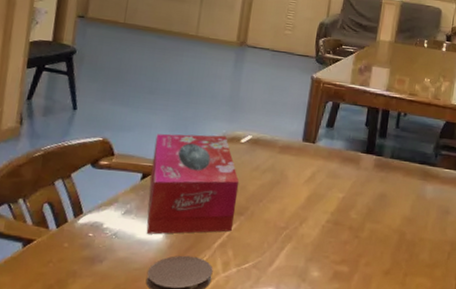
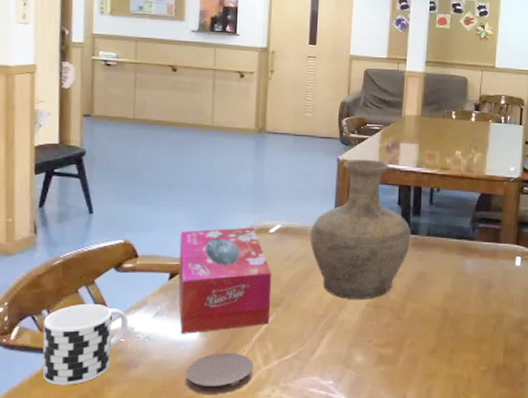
cup: none [11,196,99,275] -> present [42,303,129,385]
vase: none [278,78,376,216] -> present [310,159,411,299]

